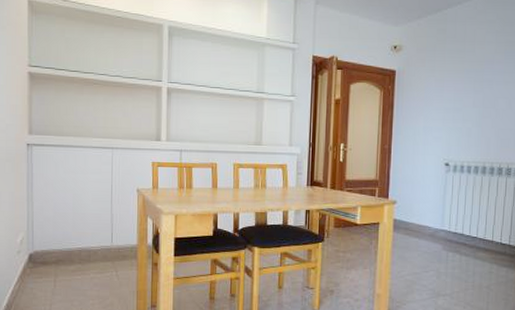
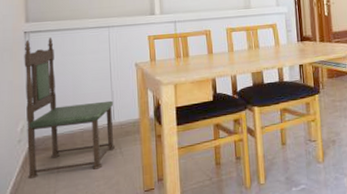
dining chair: none [26,152,113,290] -> present [24,38,116,180]

